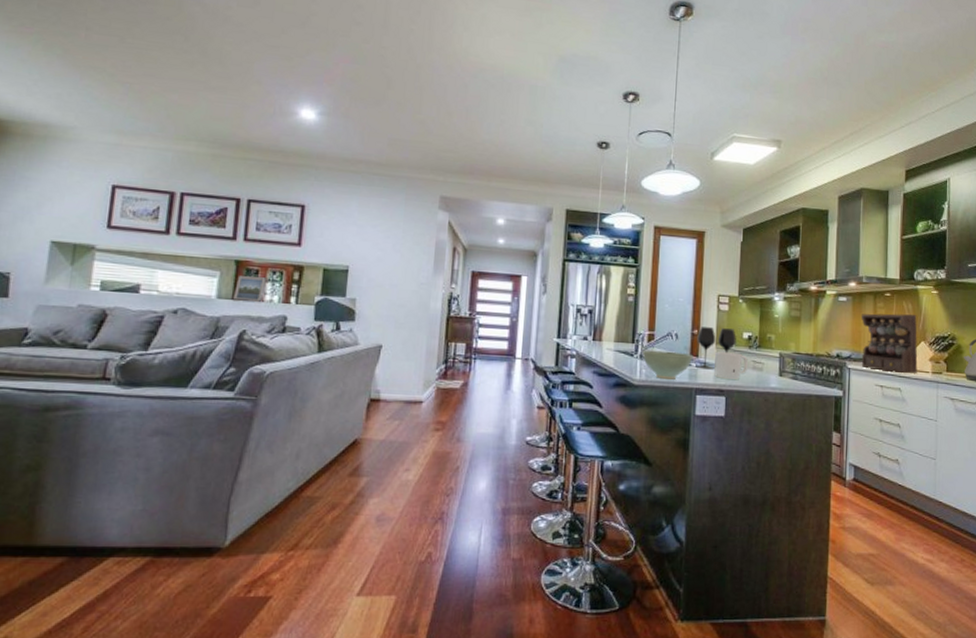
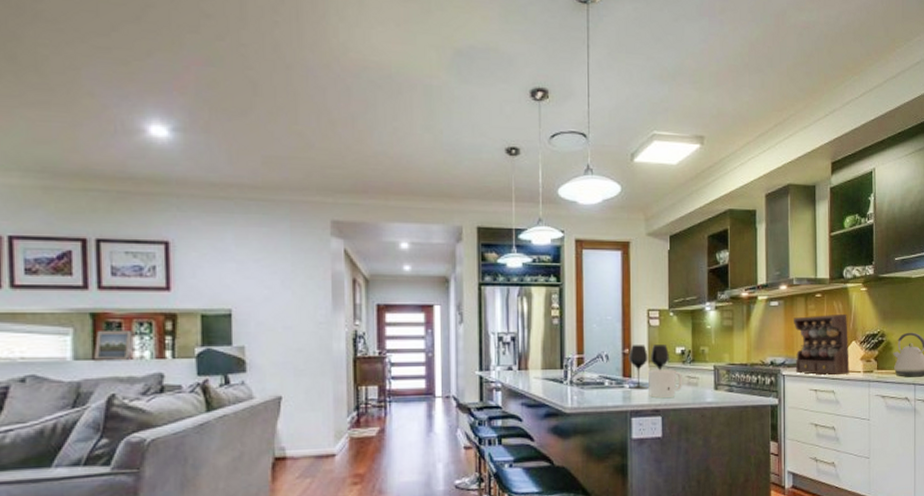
bowl: present [642,349,694,380] -> none [572,374,626,404]

